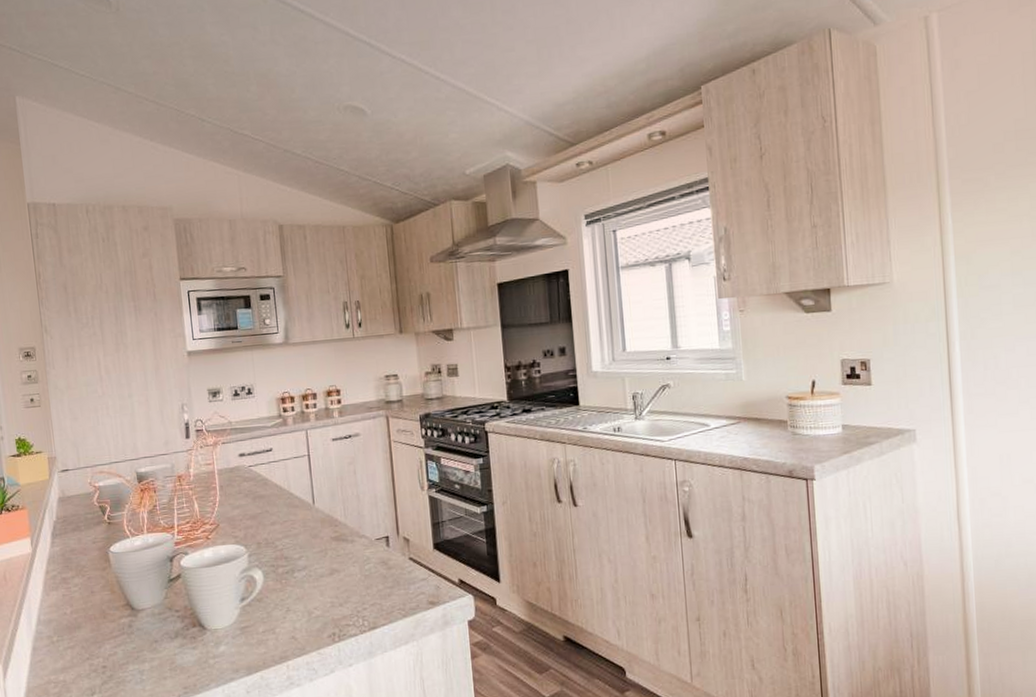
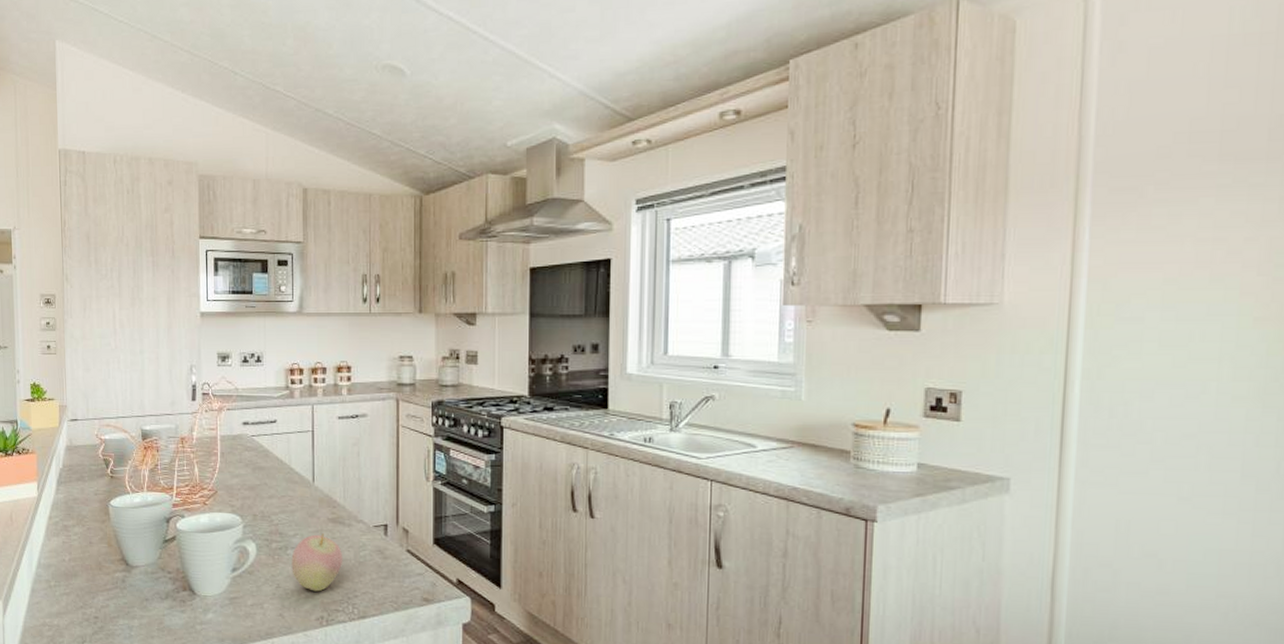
apple: none [298,552,350,610] -> present [291,533,343,592]

